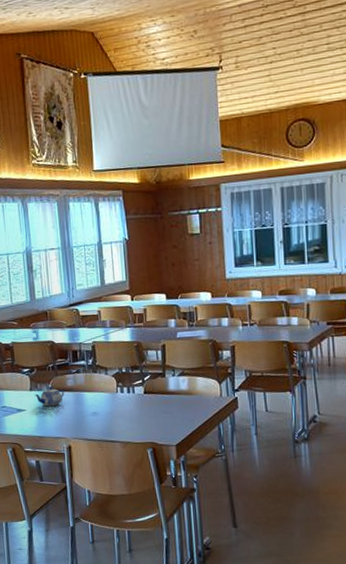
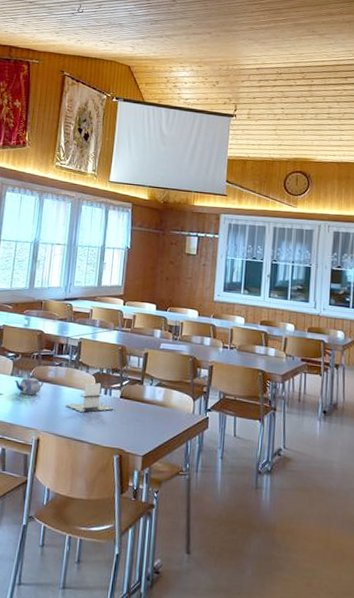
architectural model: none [91,383,140,414] -> present [66,383,114,412]

